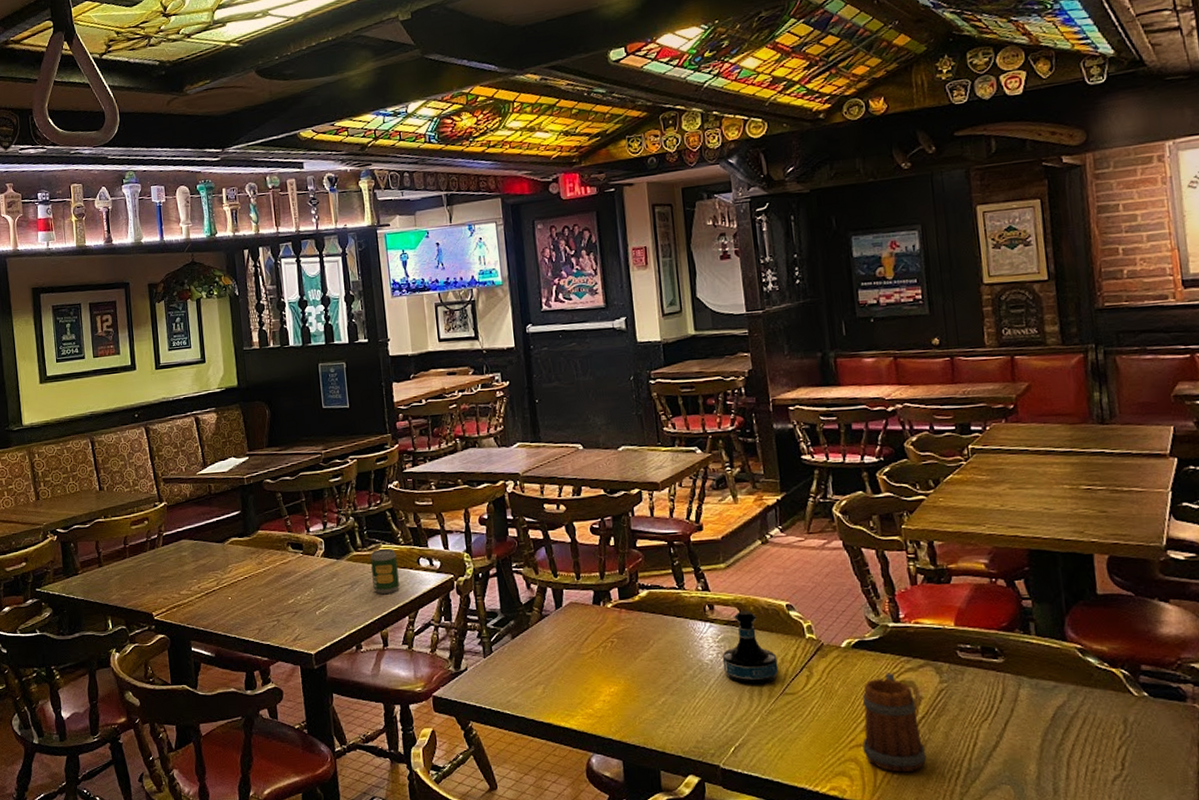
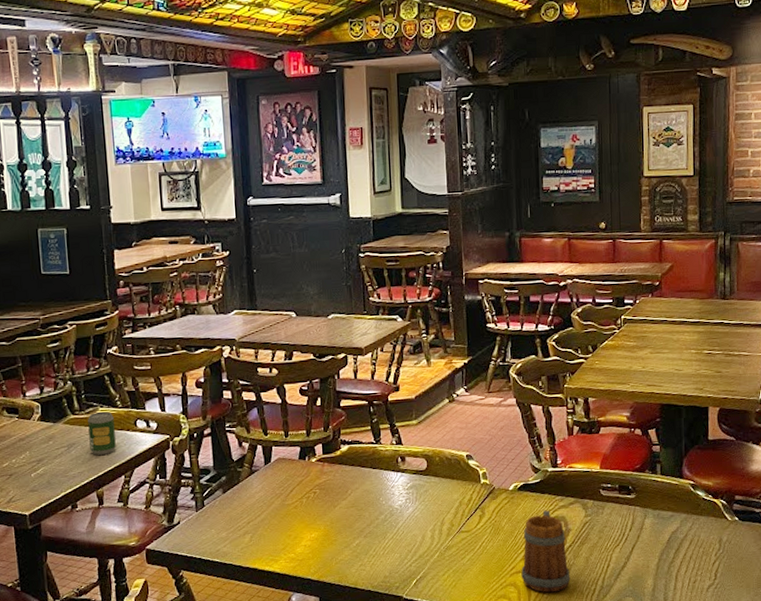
tequila bottle: present [722,611,779,684] -> none [410,461,457,525]

